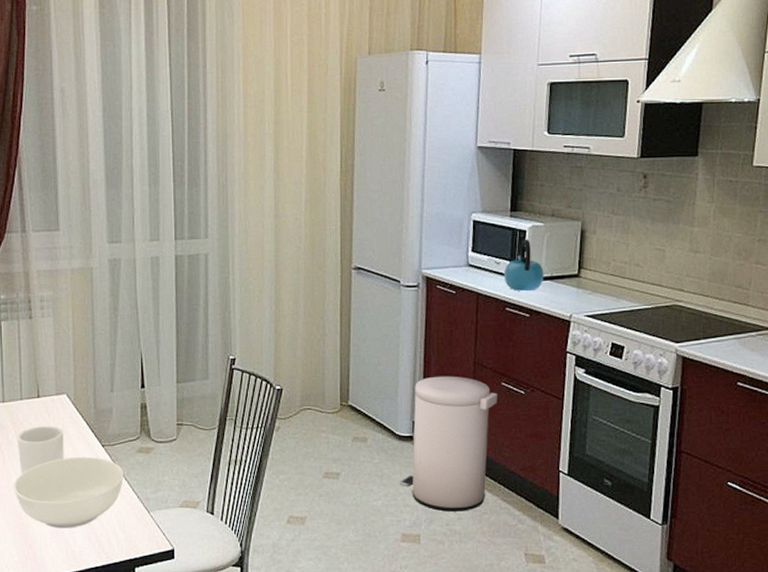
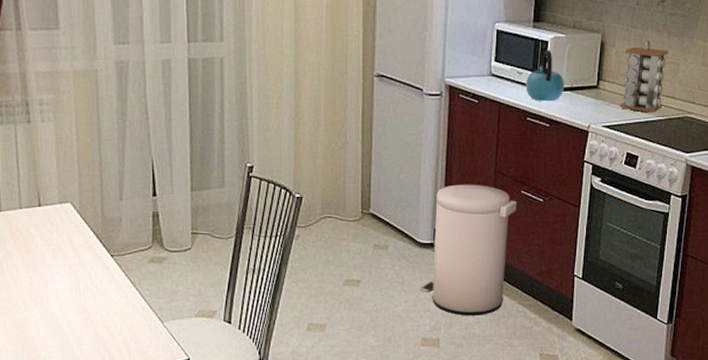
bowl: present [13,456,125,529] -> none [13,267,136,341]
mug: present [17,425,64,475] -> none [16,235,70,287]
spice rack: none [602,227,653,301] -> present [619,40,669,113]

